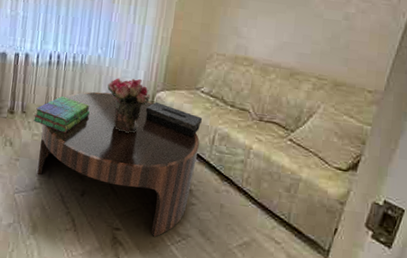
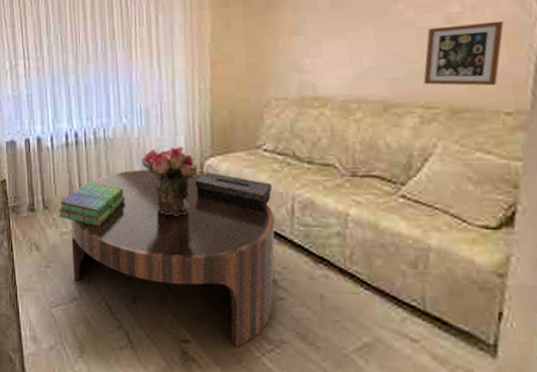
picture frame: none [321,20,381,71] -> present [423,20,505,86]

